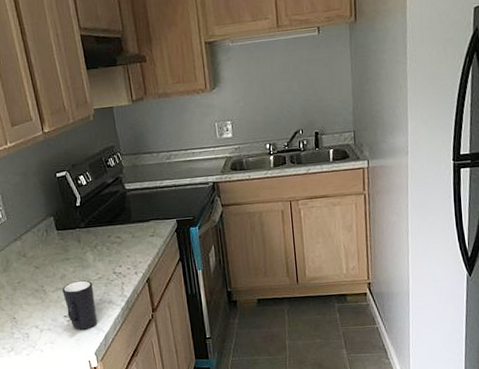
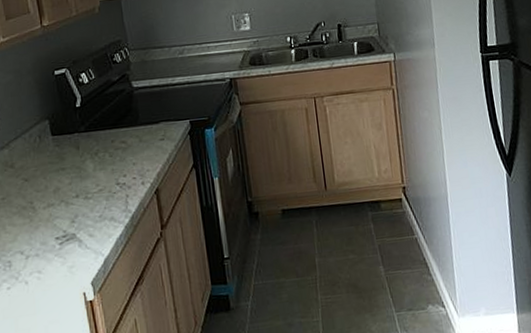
mug: present [62,280,97,330] -> none [55,193,95,255]

